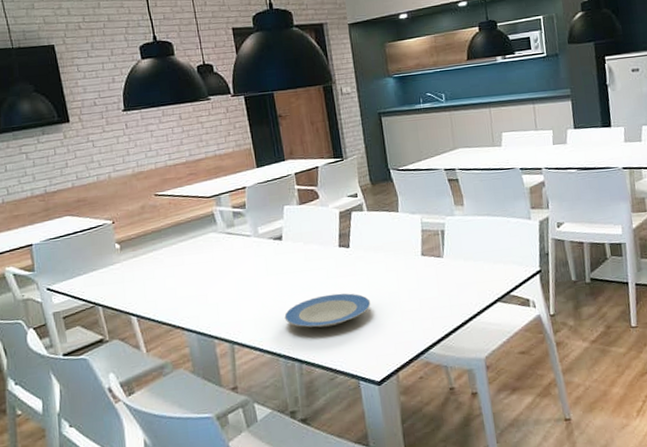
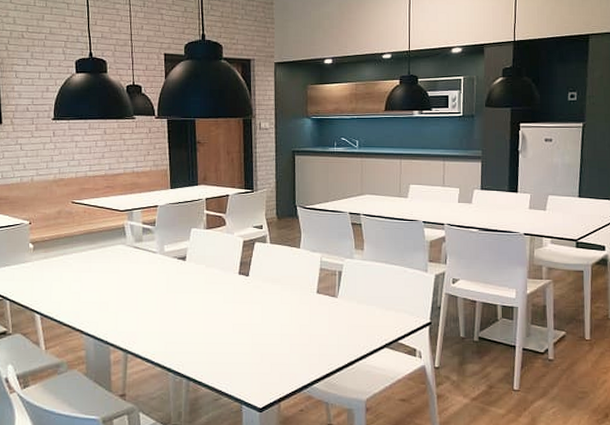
plate: present [284,293,371,328] -> none [178,318,262,350]

